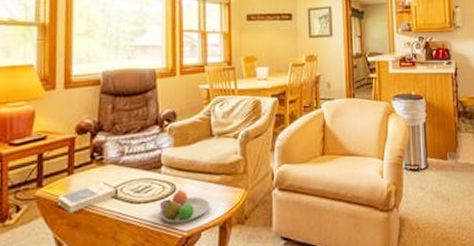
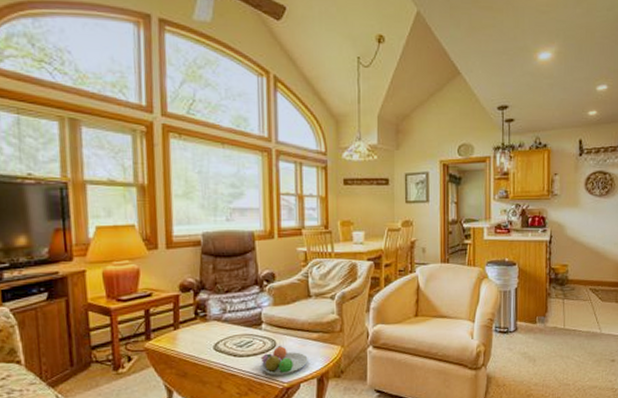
hardback book: present [57,181,119,214] -> none [165,336,223,365]

